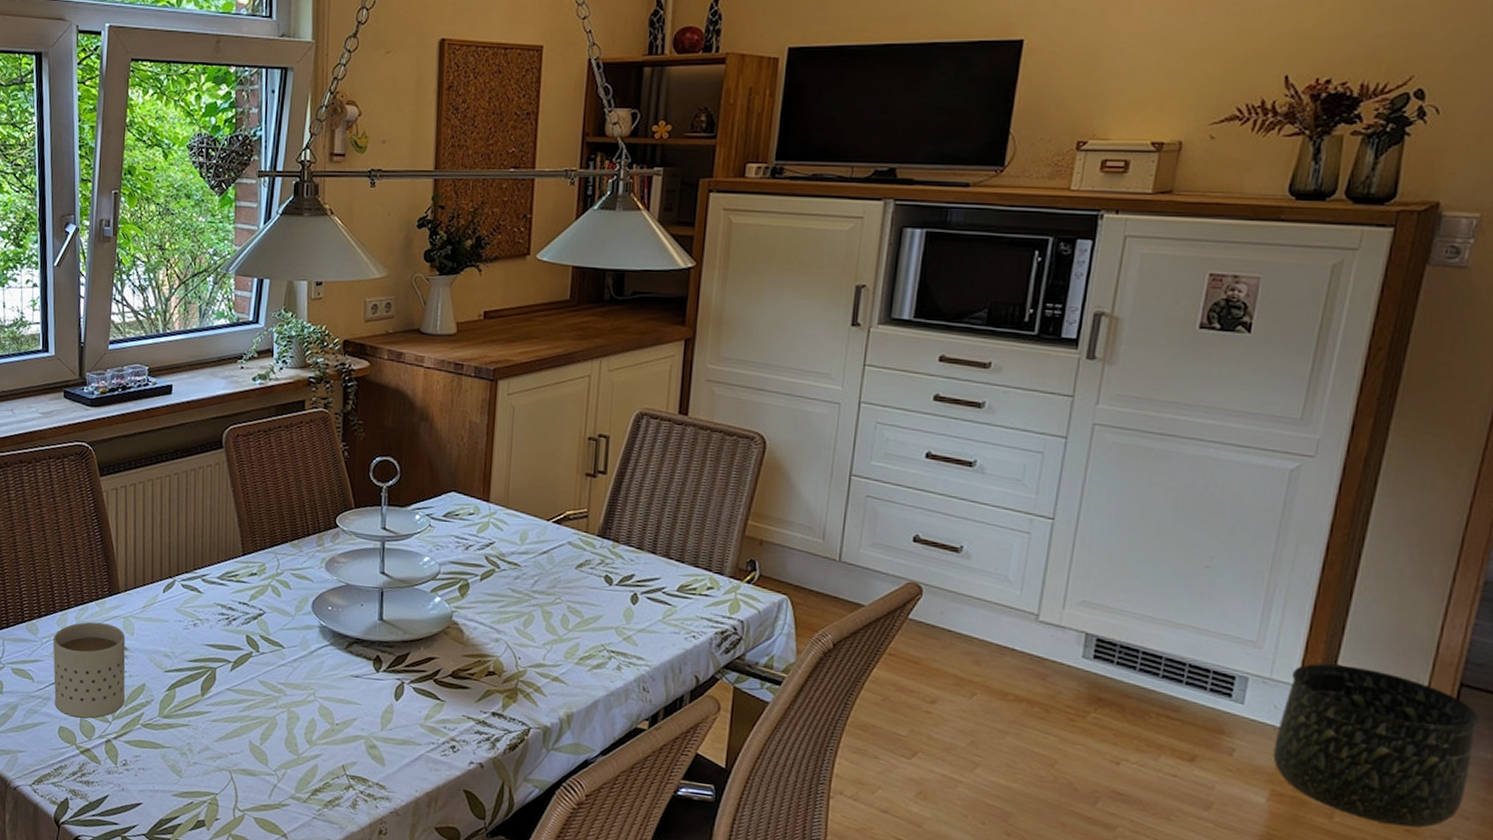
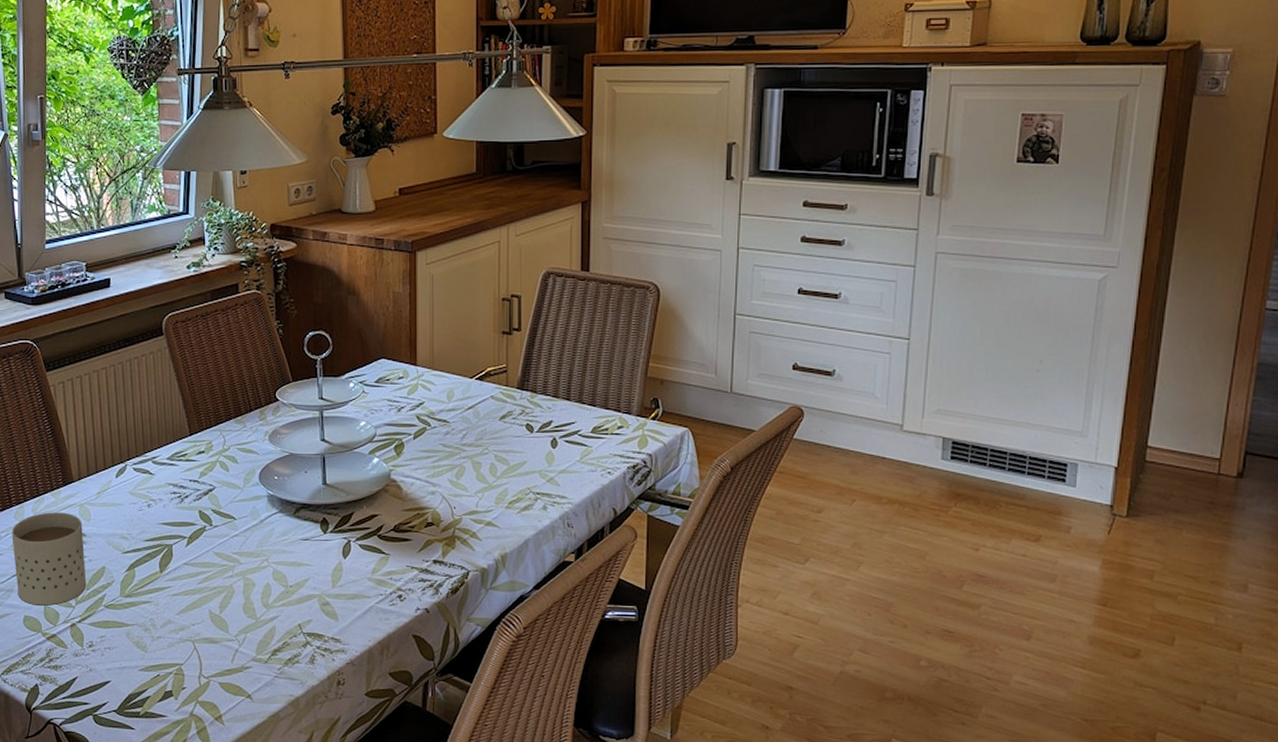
basket: present [1273,663,1479,828] -> none [1102,445,1262,580]

